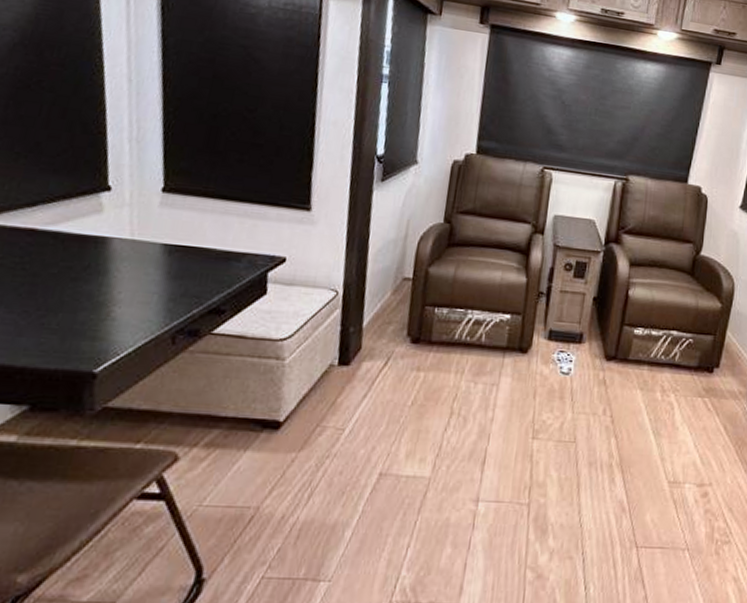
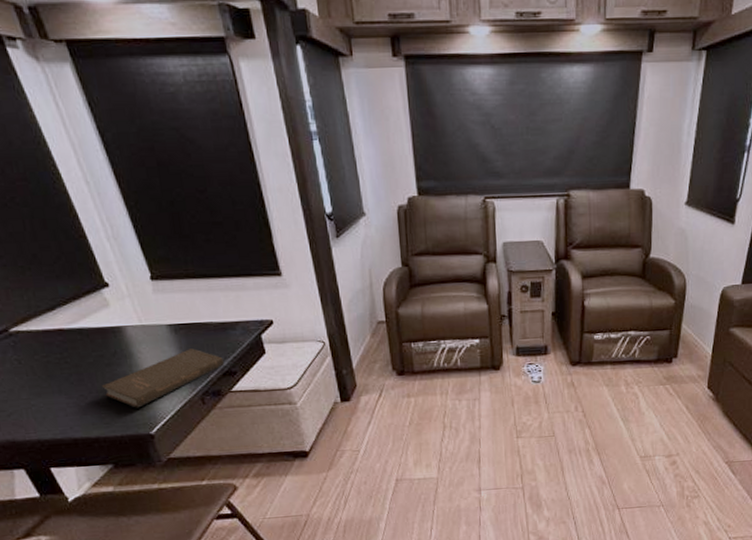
book: none [54,275,215,337] -> present [101,348,224,408]

